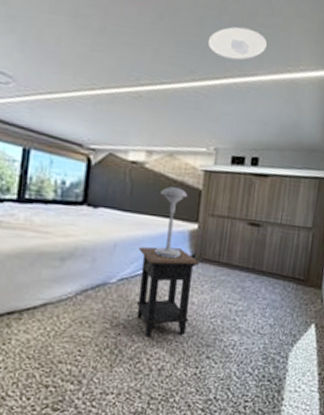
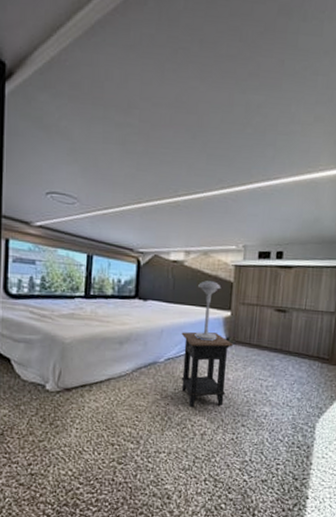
recessed light: present [207,26,267,60] -> none [234,137,288,167]

